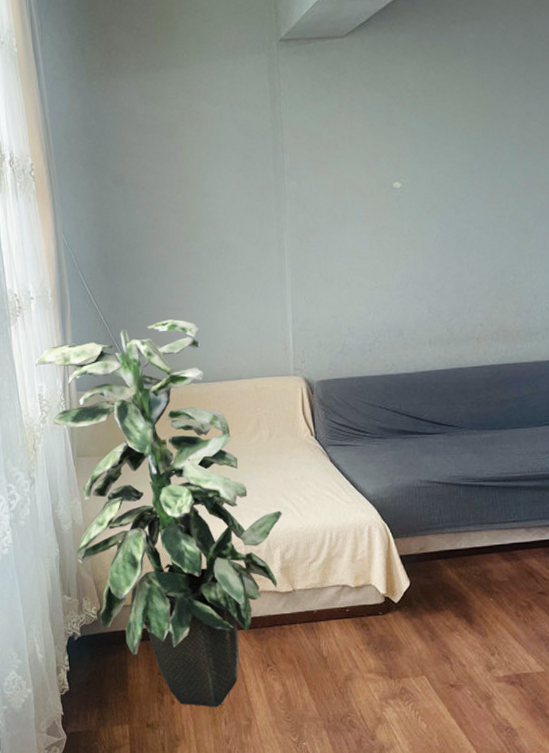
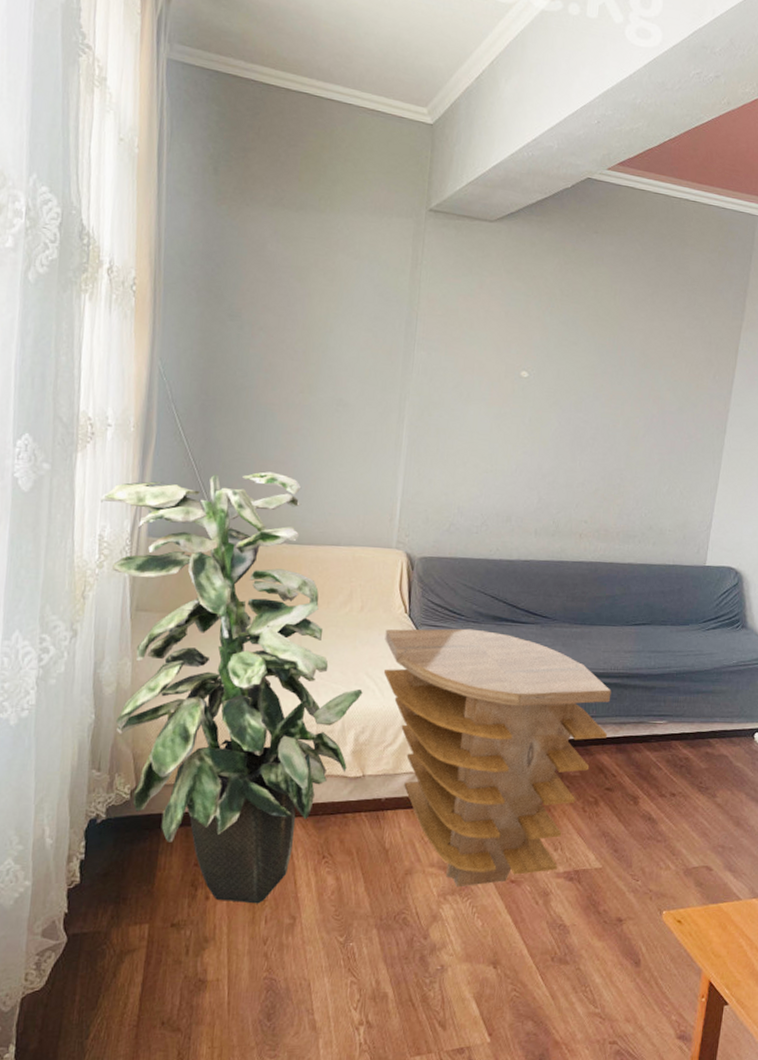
side table: none [295,444,534,692] -> present [383,628,612,888]

